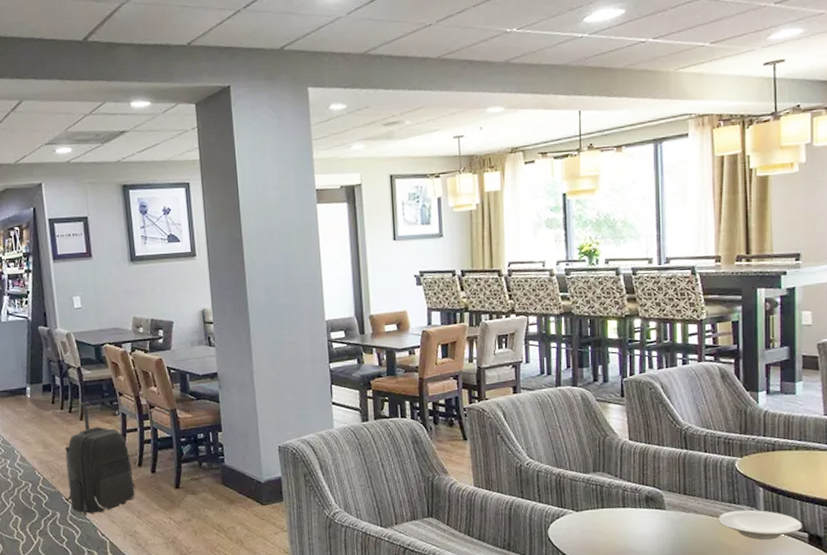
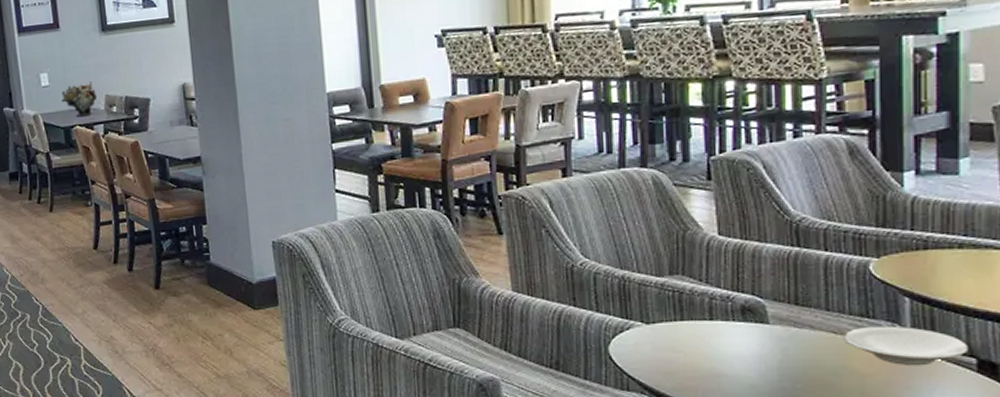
rolling backpack: present [63,401,136,515] -> none [33,191,112,318]
flower arrangement: none [92,305,125,336] -> present [61,82,97,117]

